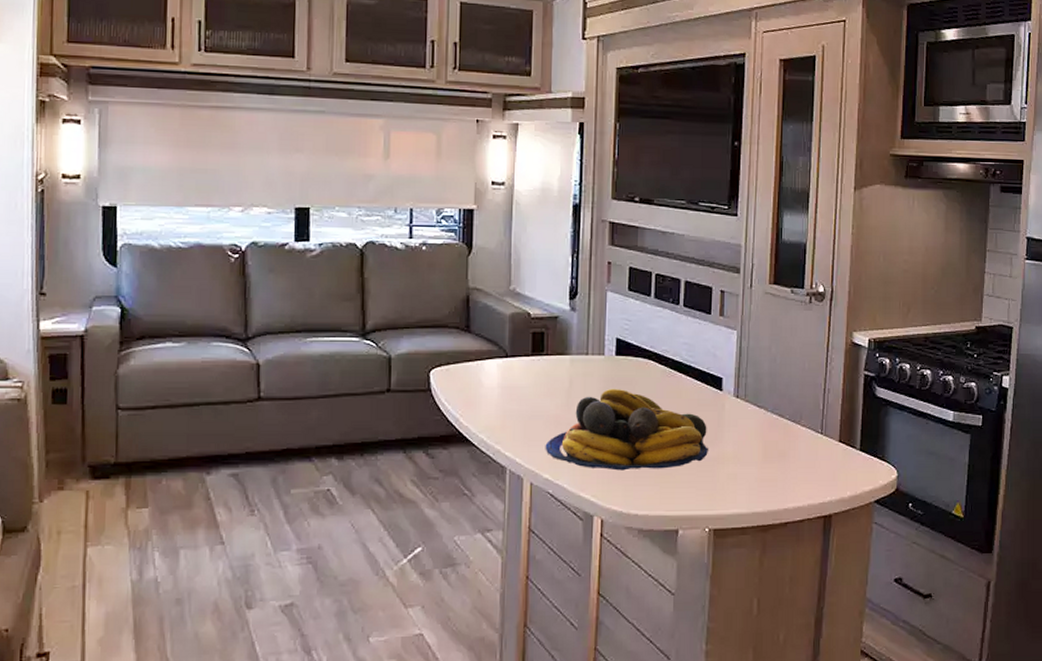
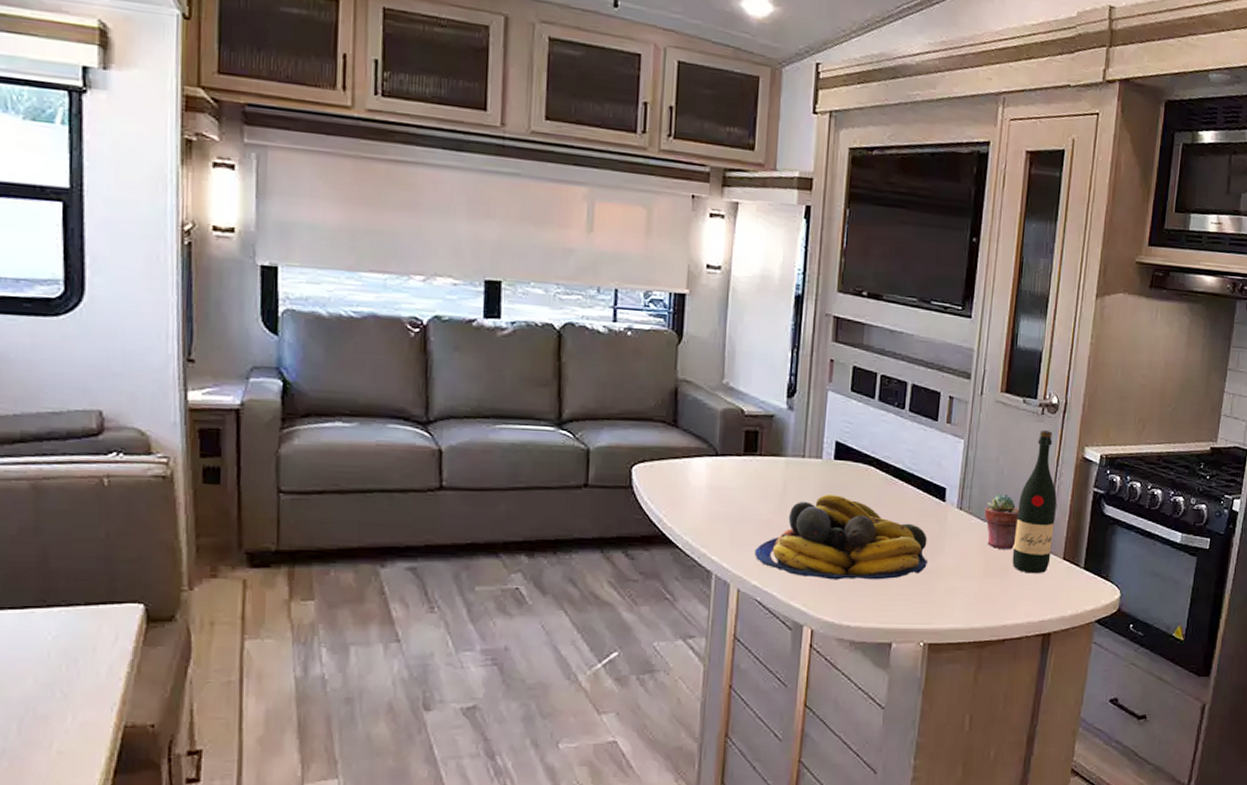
potted succulent: none [760,380,794,435] -> present [984,494,1020,550]
wine bottle: none [789,317,830,457] -> present [1012,429,1057,574]

